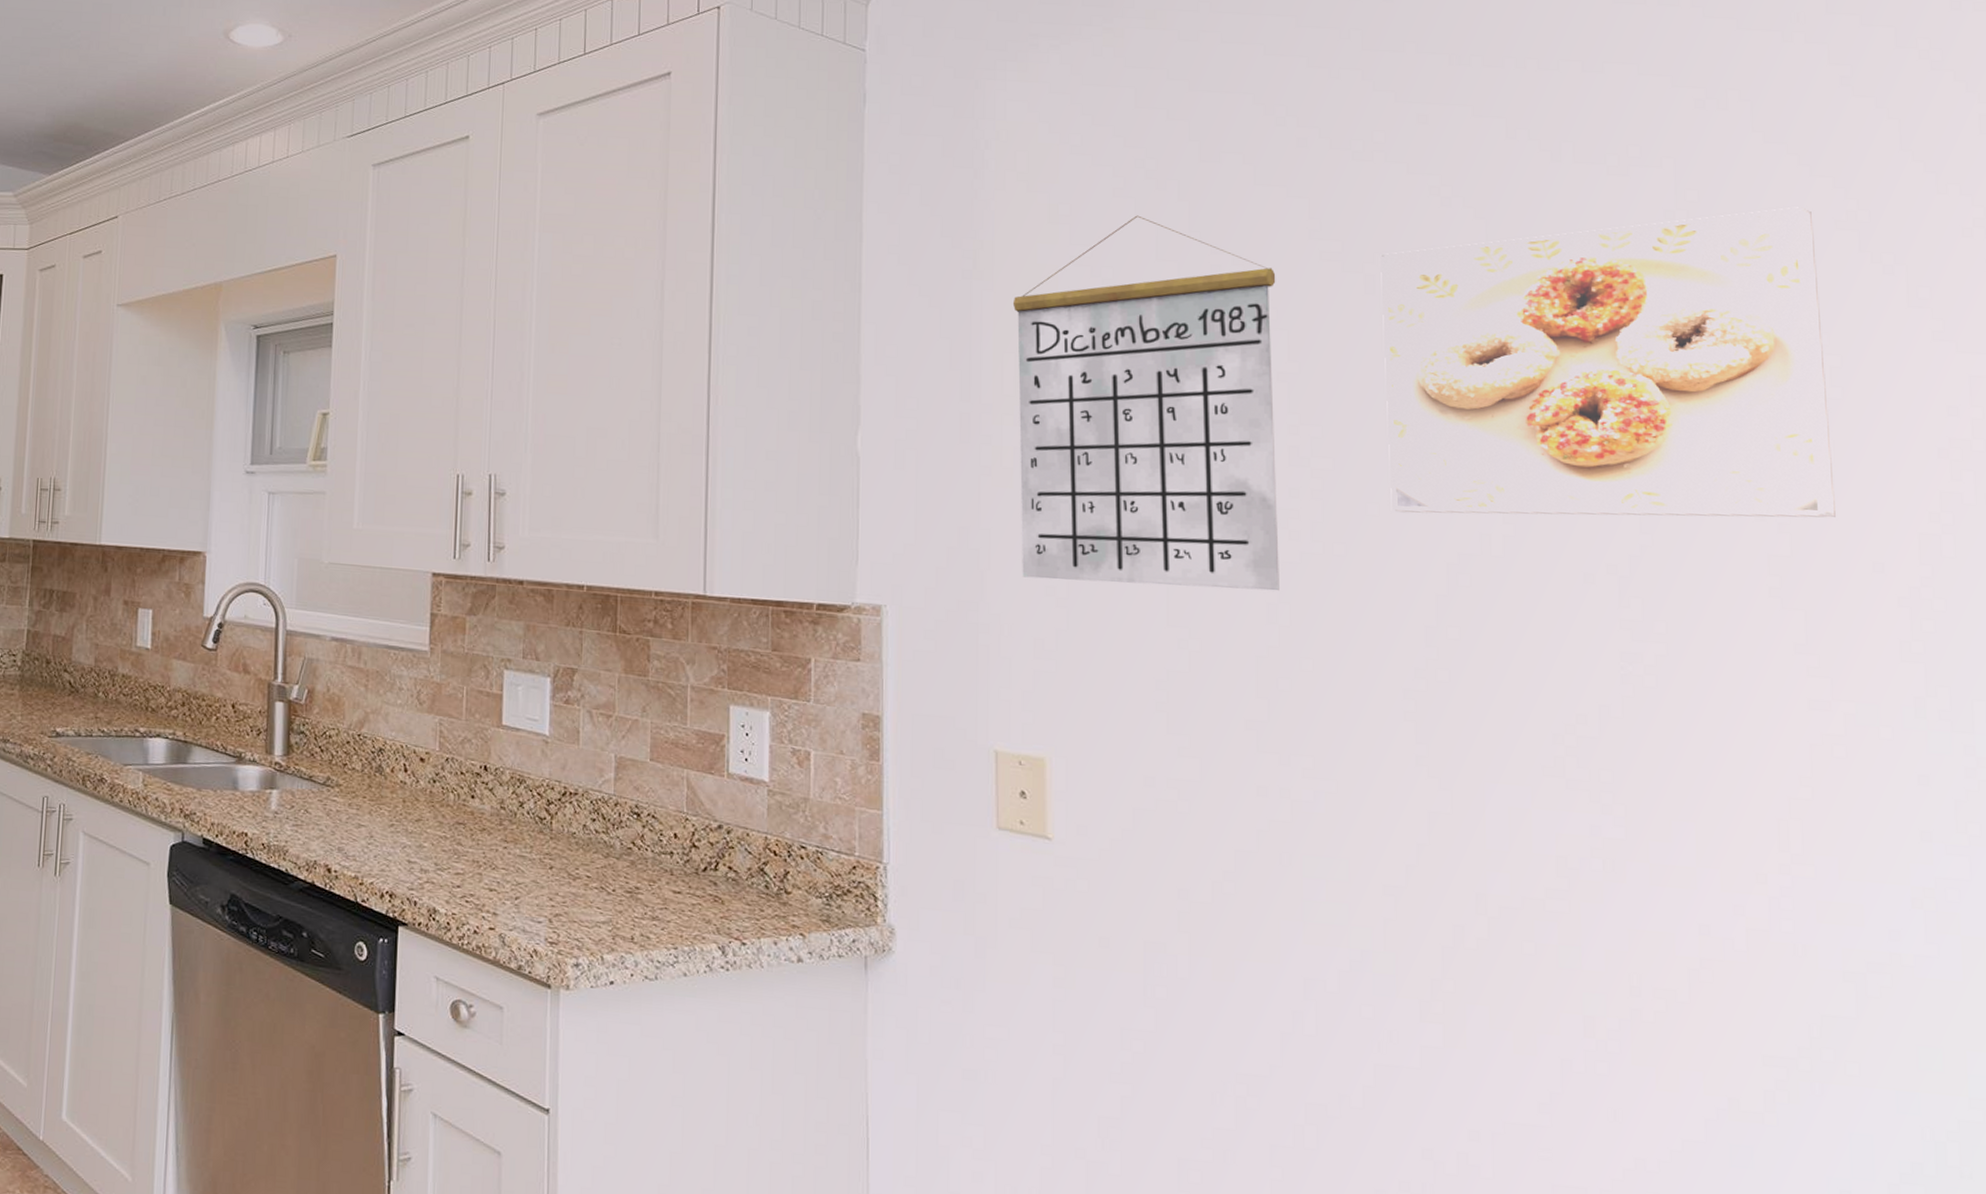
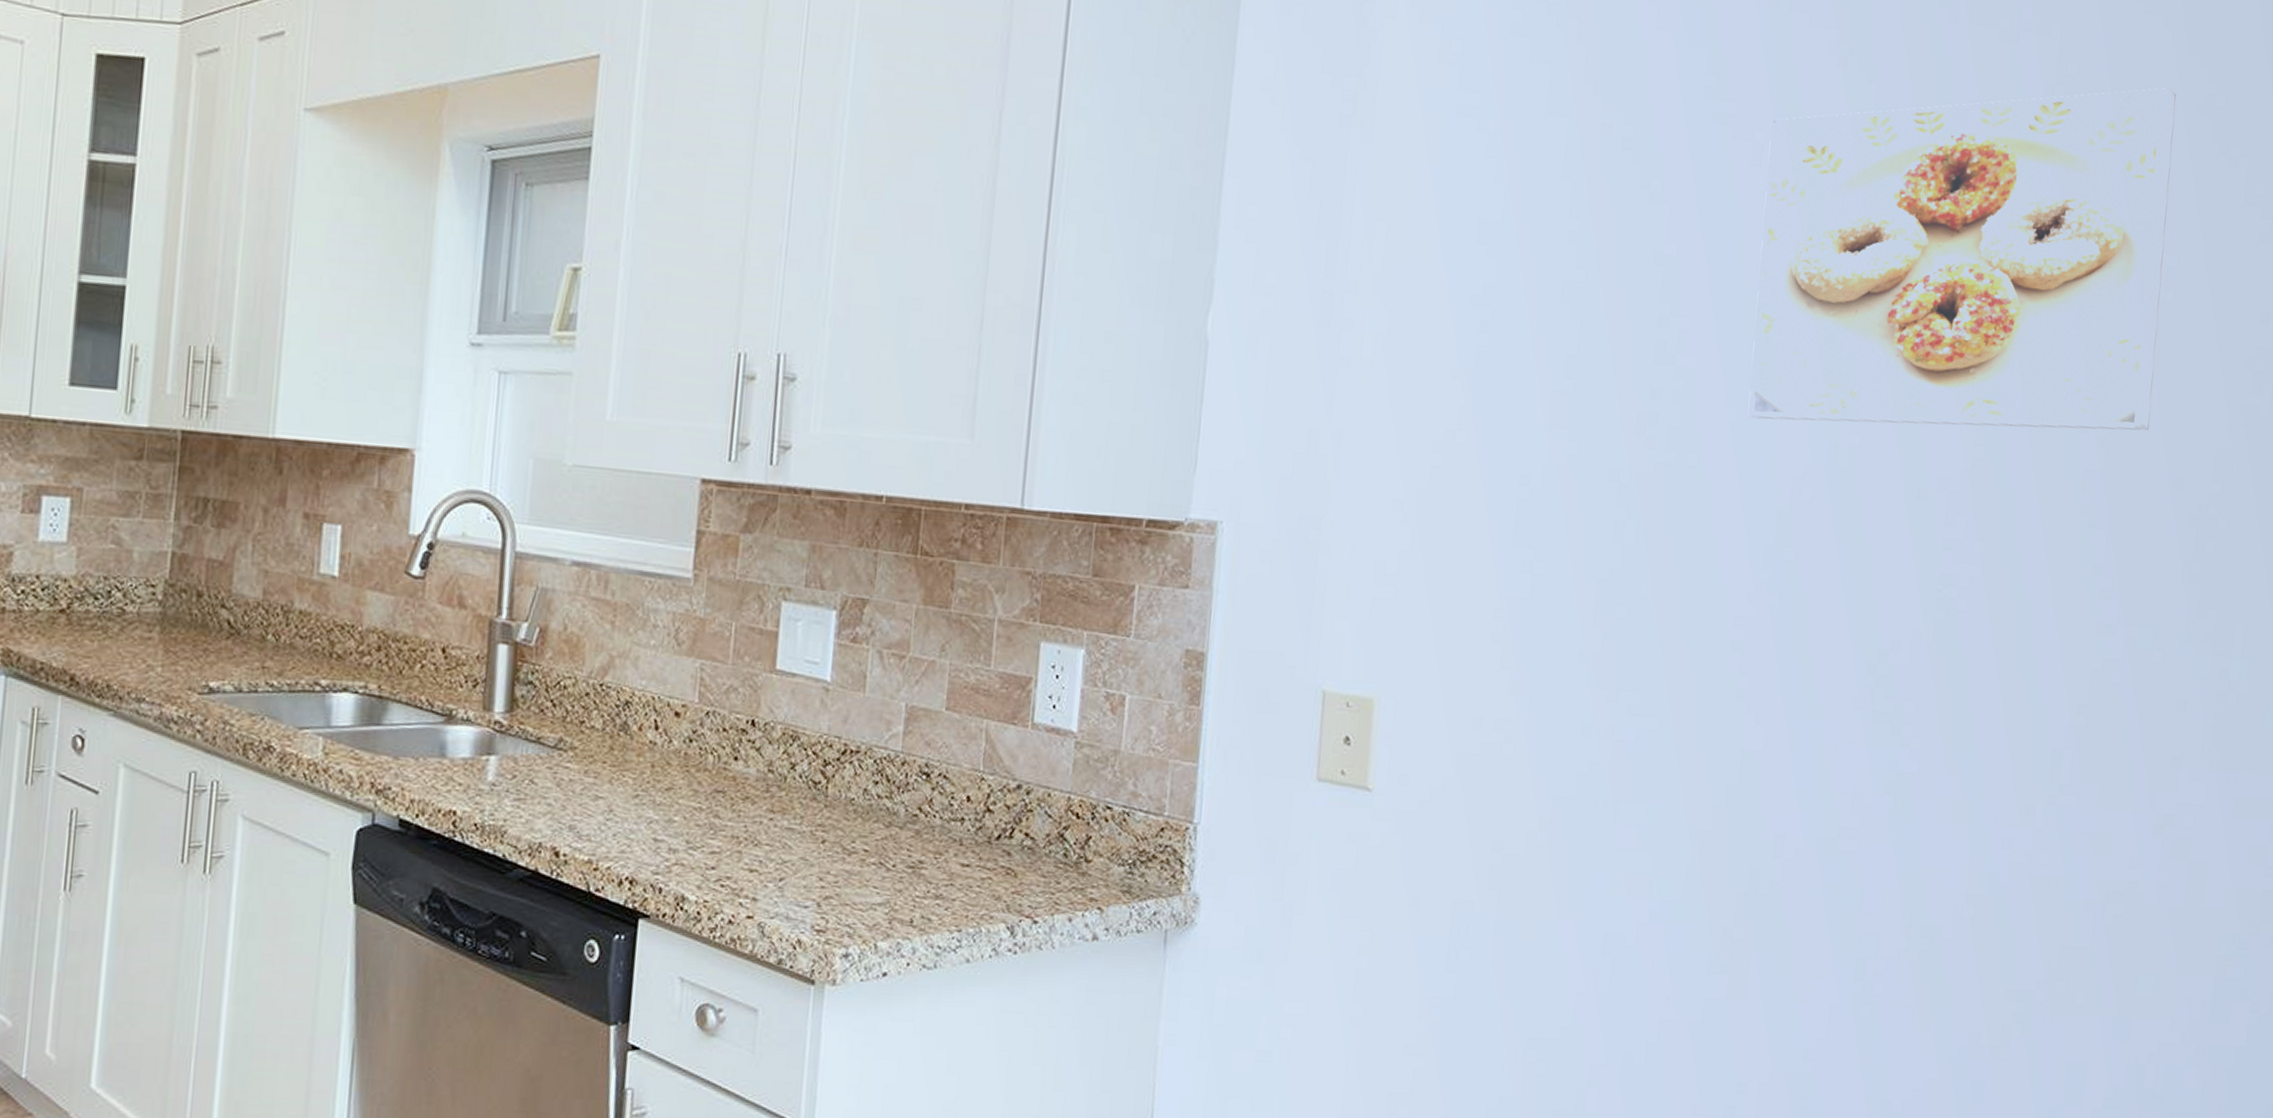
calendar: present [1012,215,1279,591] -> none [1370,58,1666,507]

